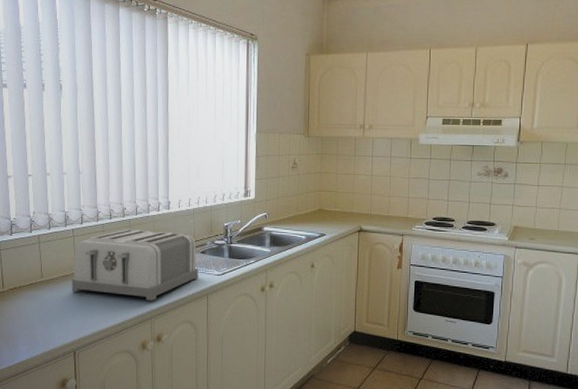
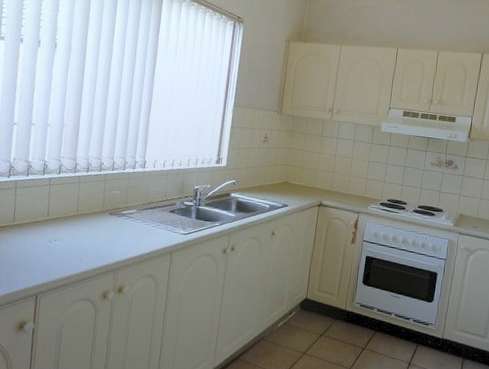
toaster: present [71,229,199,301] -> none [41,183,166,253]

